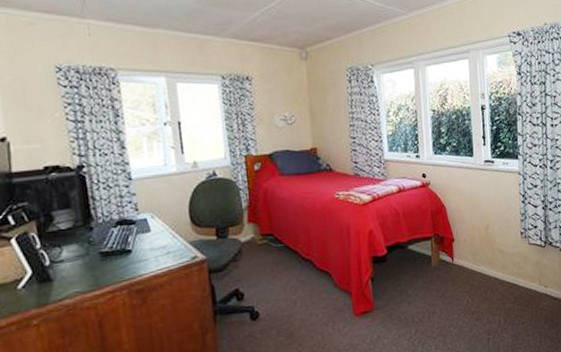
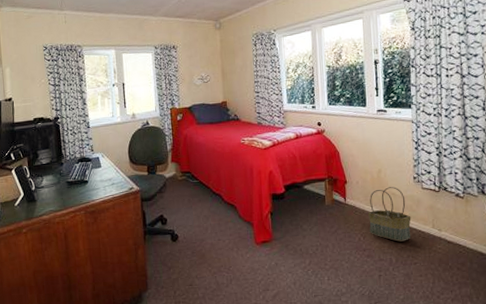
basket: none [477,243,519,302] -> present [368,187,411,242]

